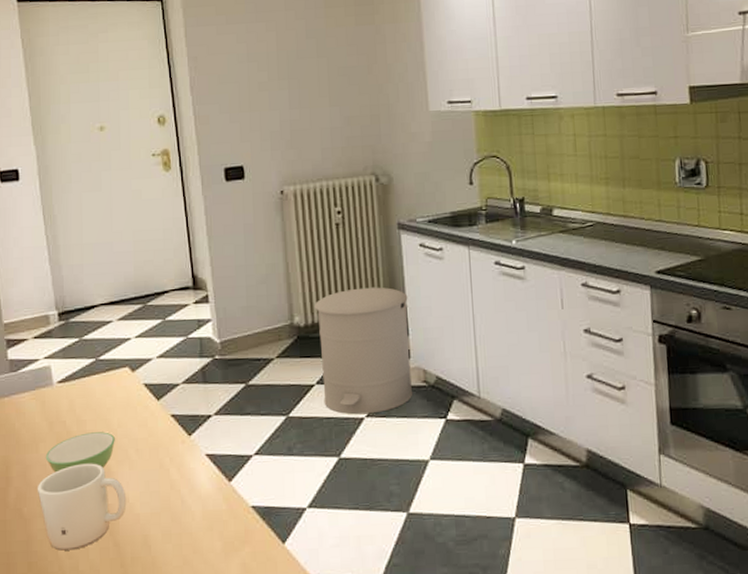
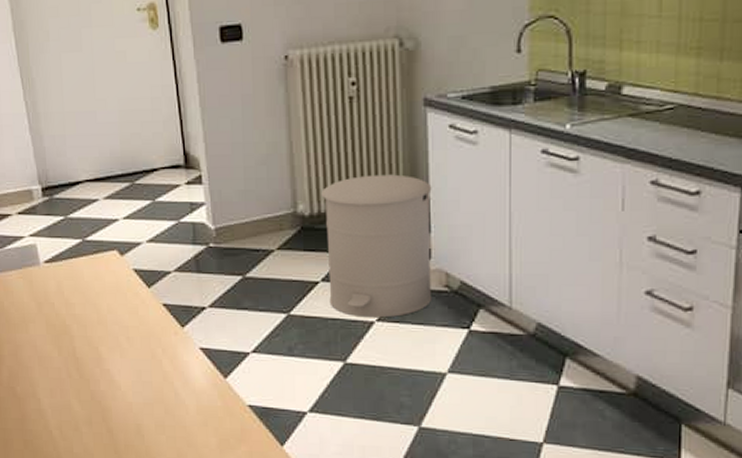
mug: present [37,463,127,551] -> none [28,347,119,432]
bowl: present [45,432,115,473] -> none [35,316,105,355]

